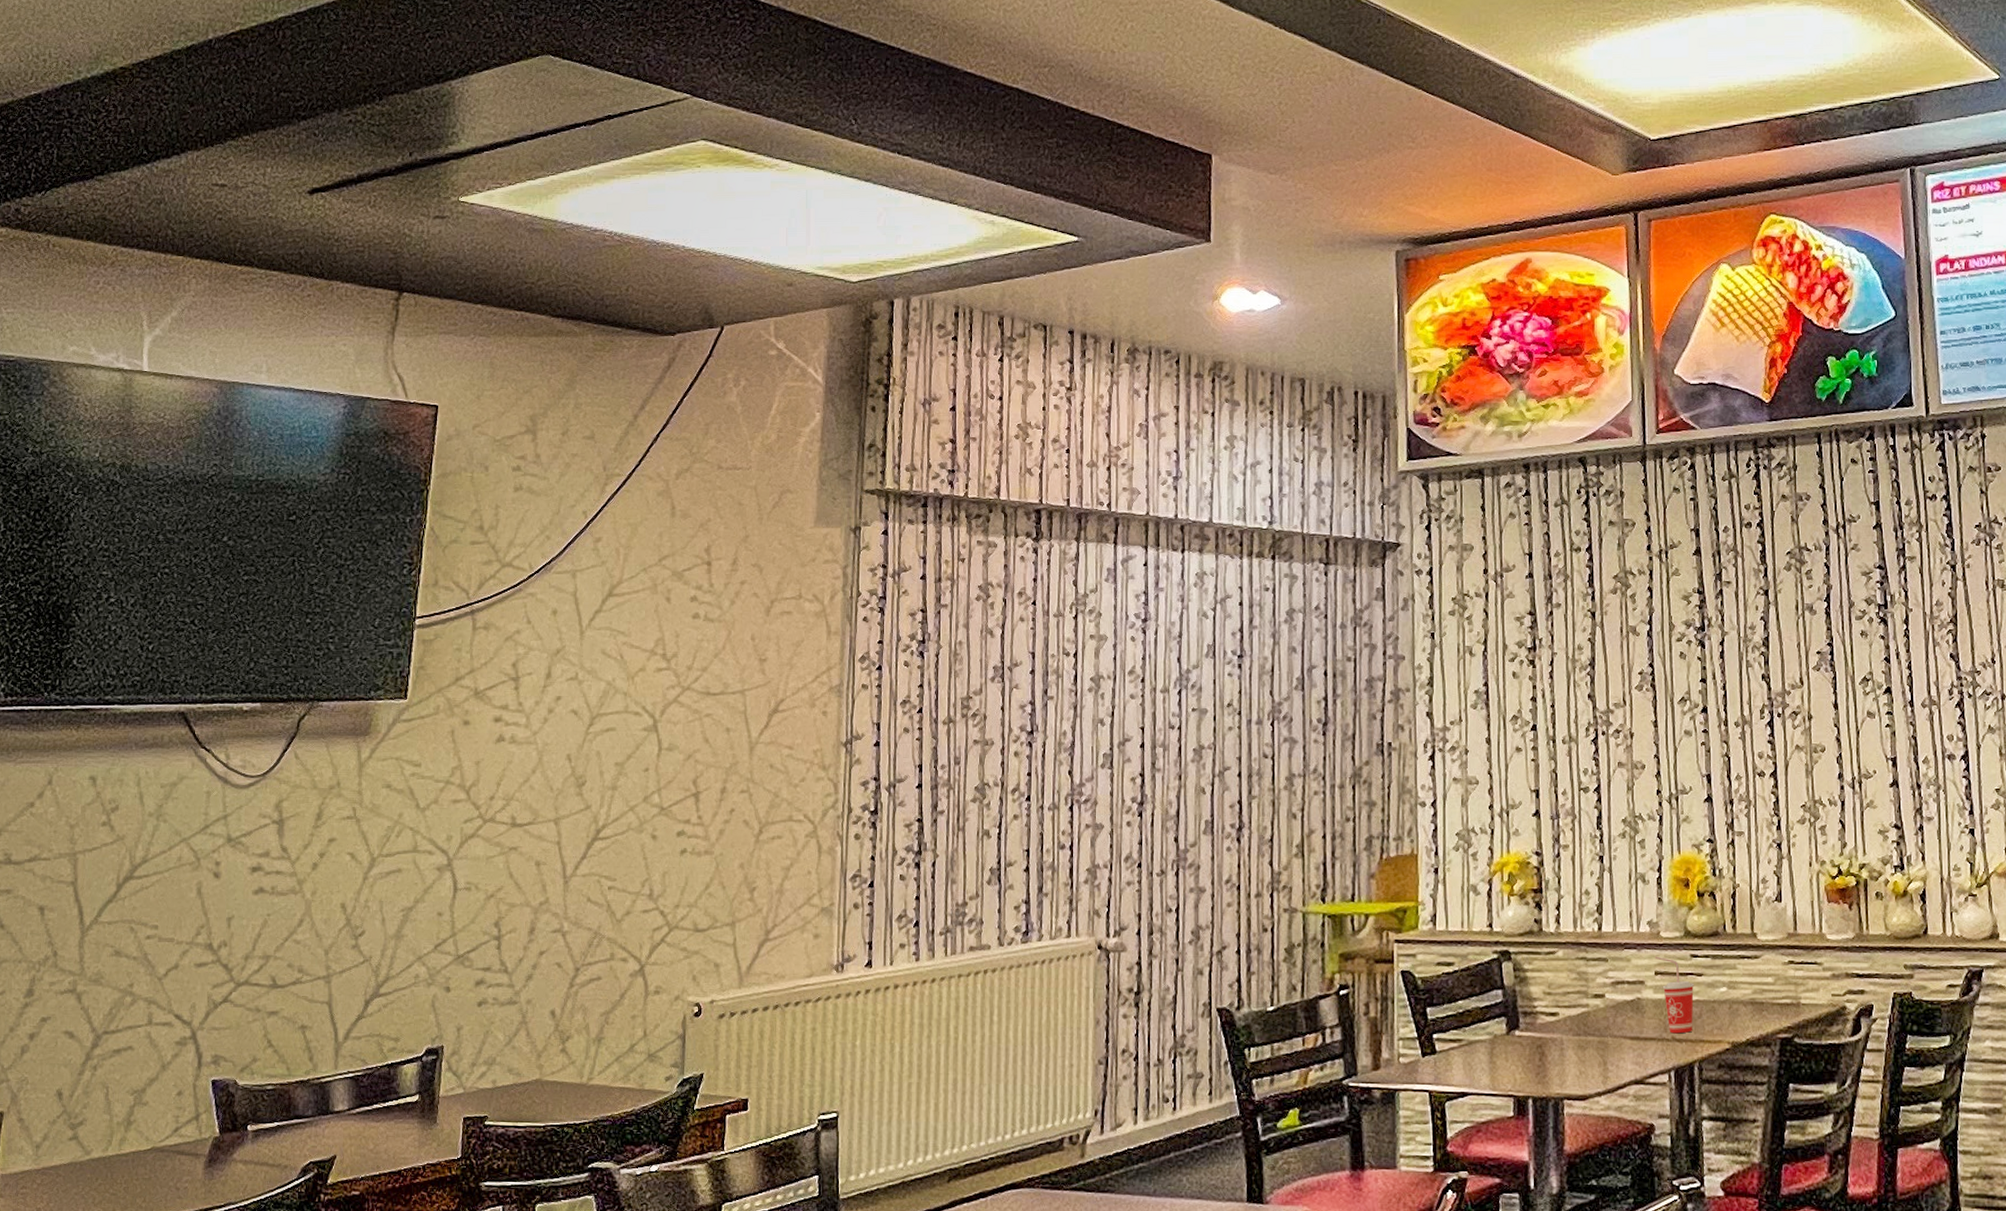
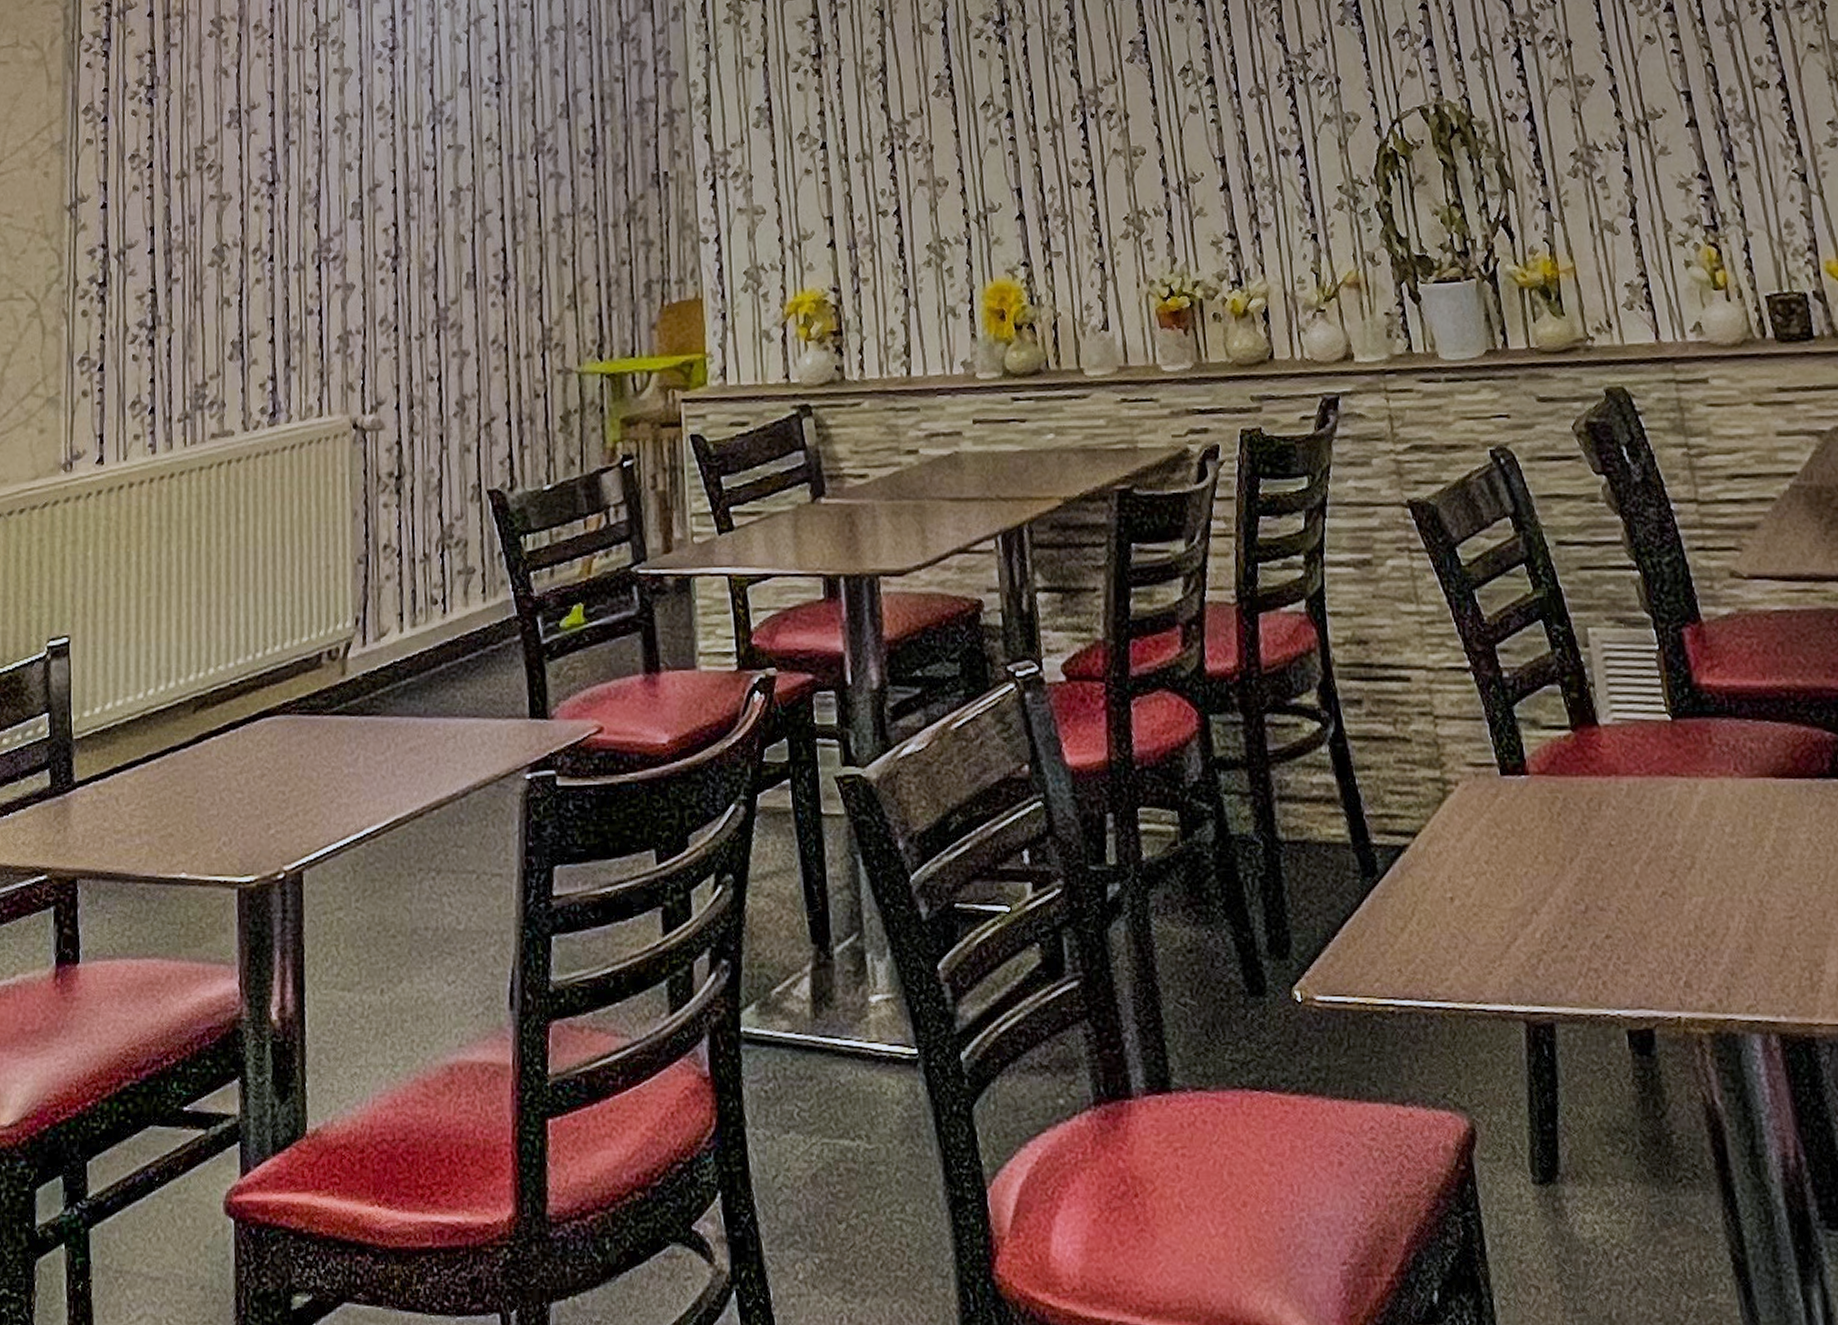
beverage cup: present [1654,956,1695,1034] -> none [971,401,1020,492]

